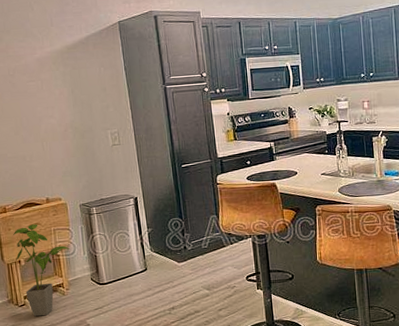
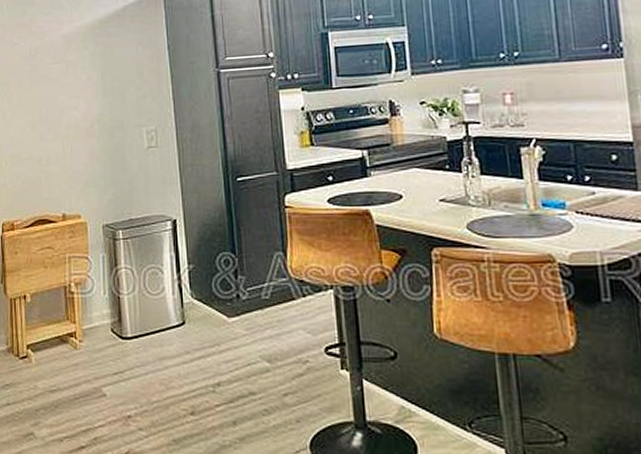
house plant: present [13,224,70,317] -> none [20,248,87,376]

